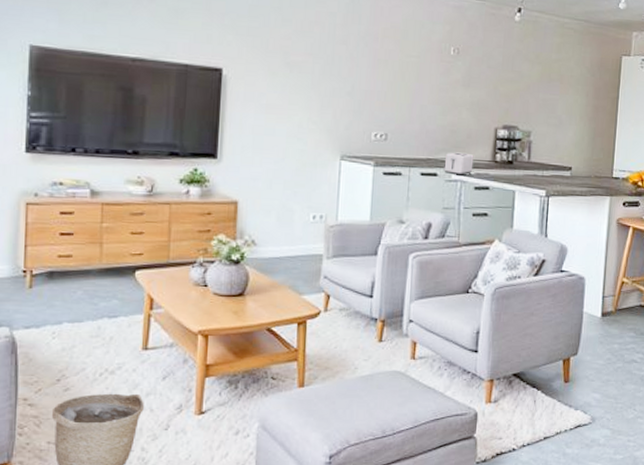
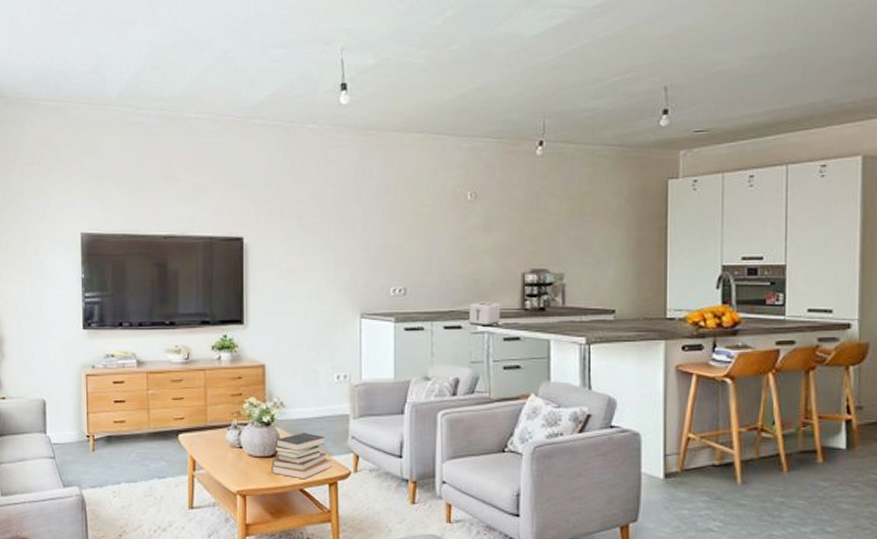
books: none [238,272,301,319] -> present [271,433,331,480]

